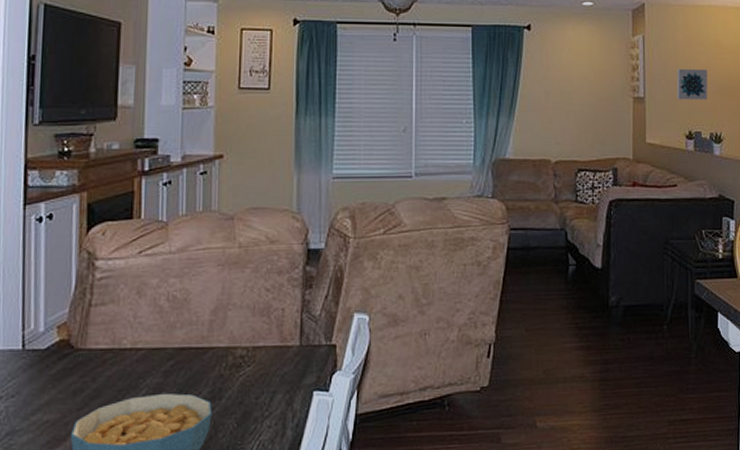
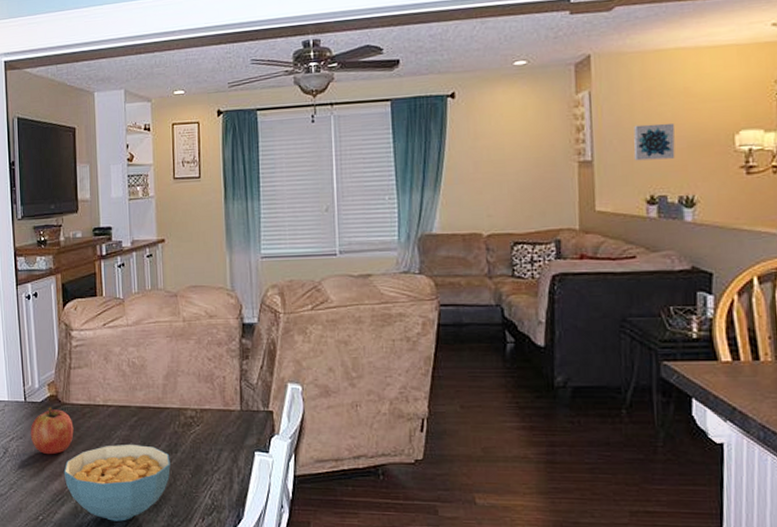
fruit: none [26,354,89,415] -> present [30,407,74,455]

